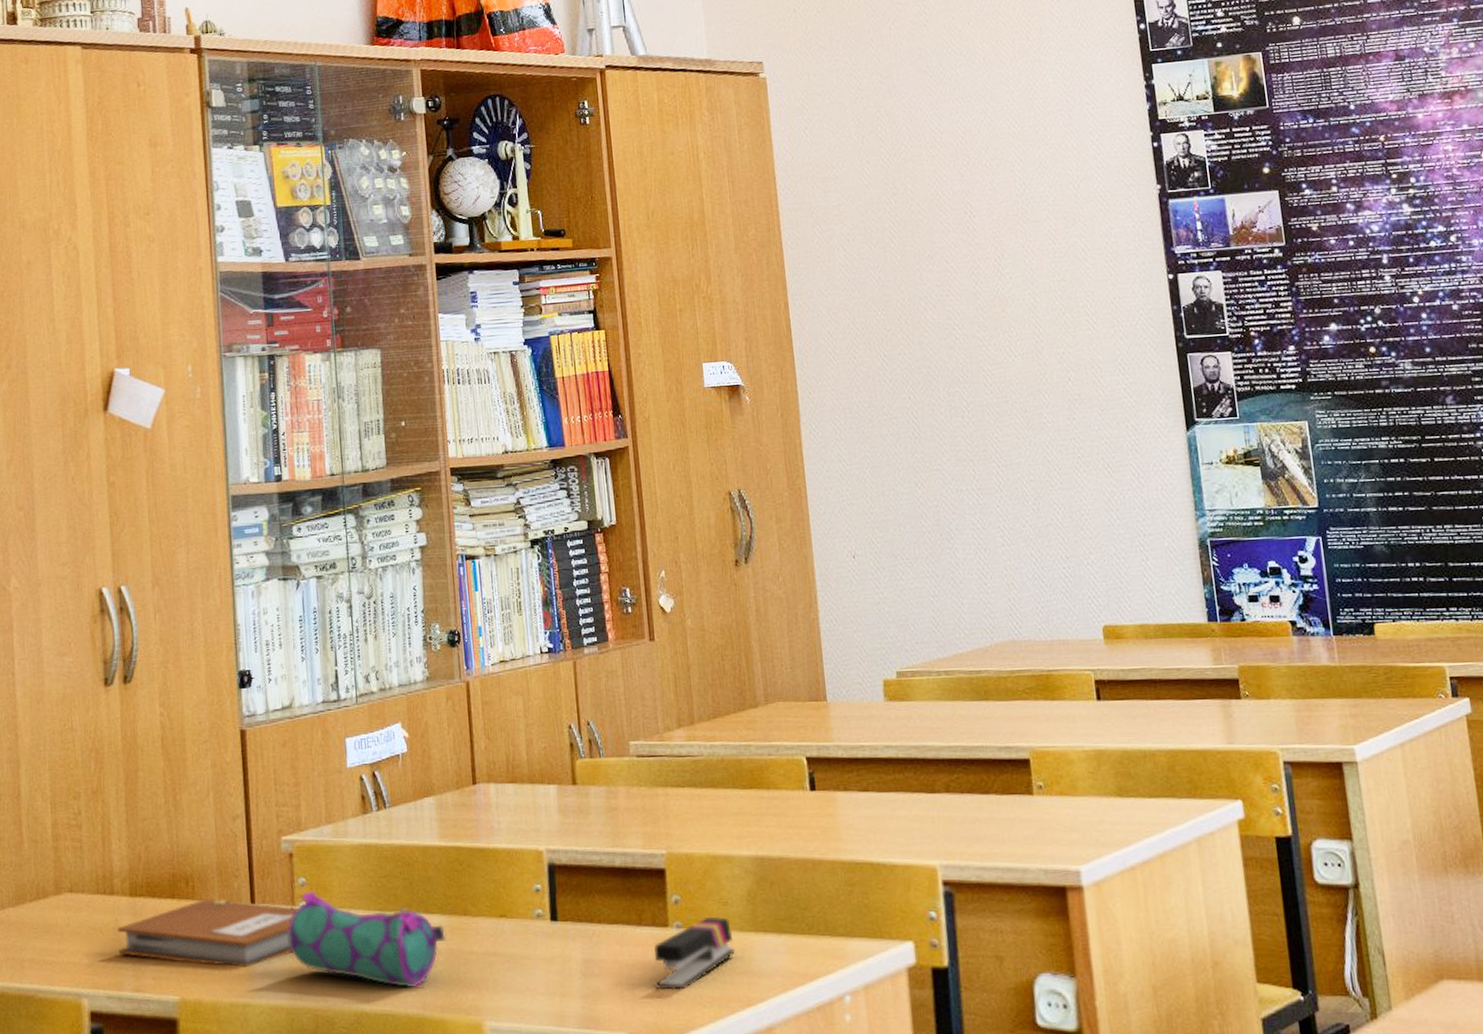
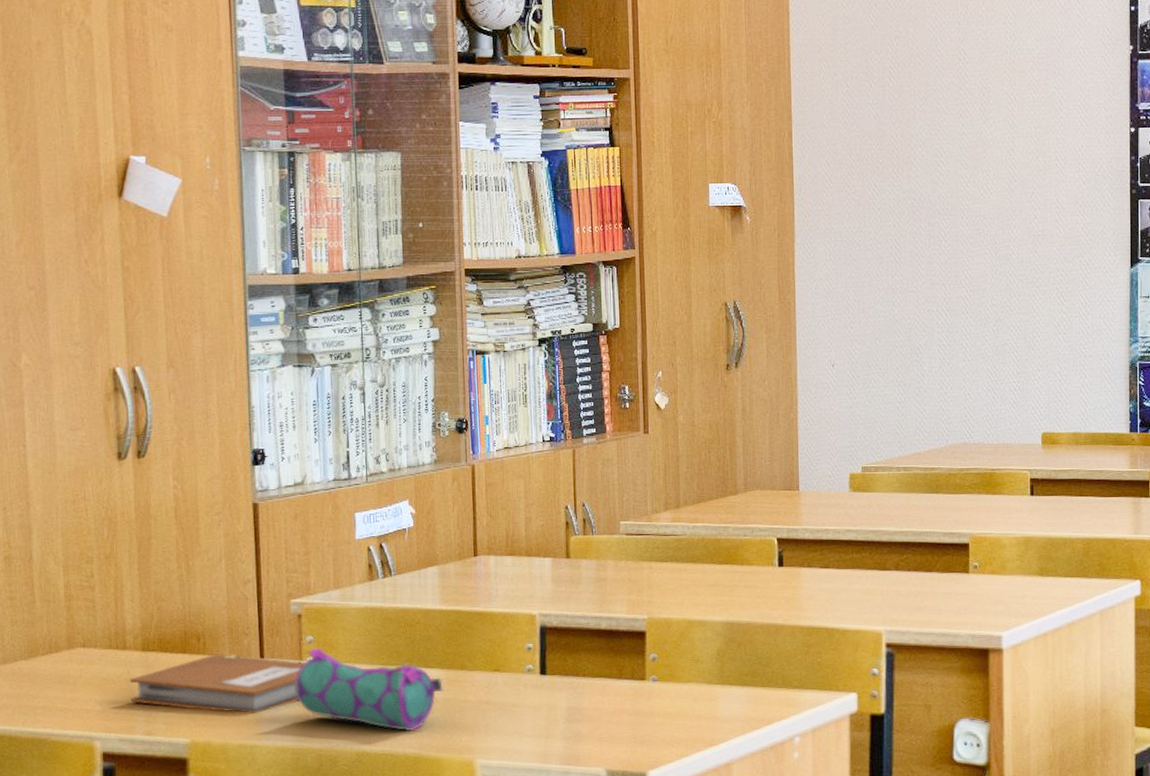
stapler: present [654,916,735,990] -> none [631,671,702,733]

